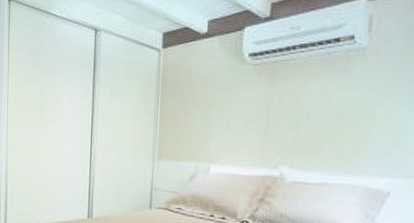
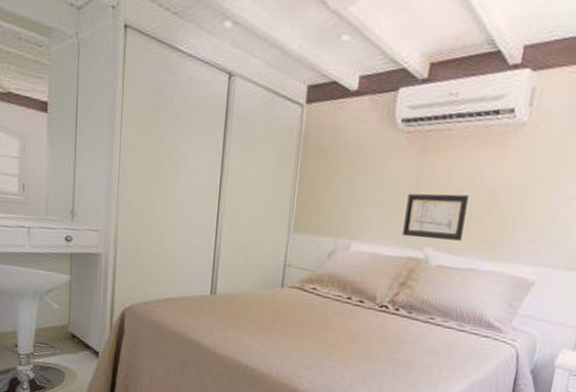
wall art: none [257,116,317,158] -> present [402,193,469,241]

